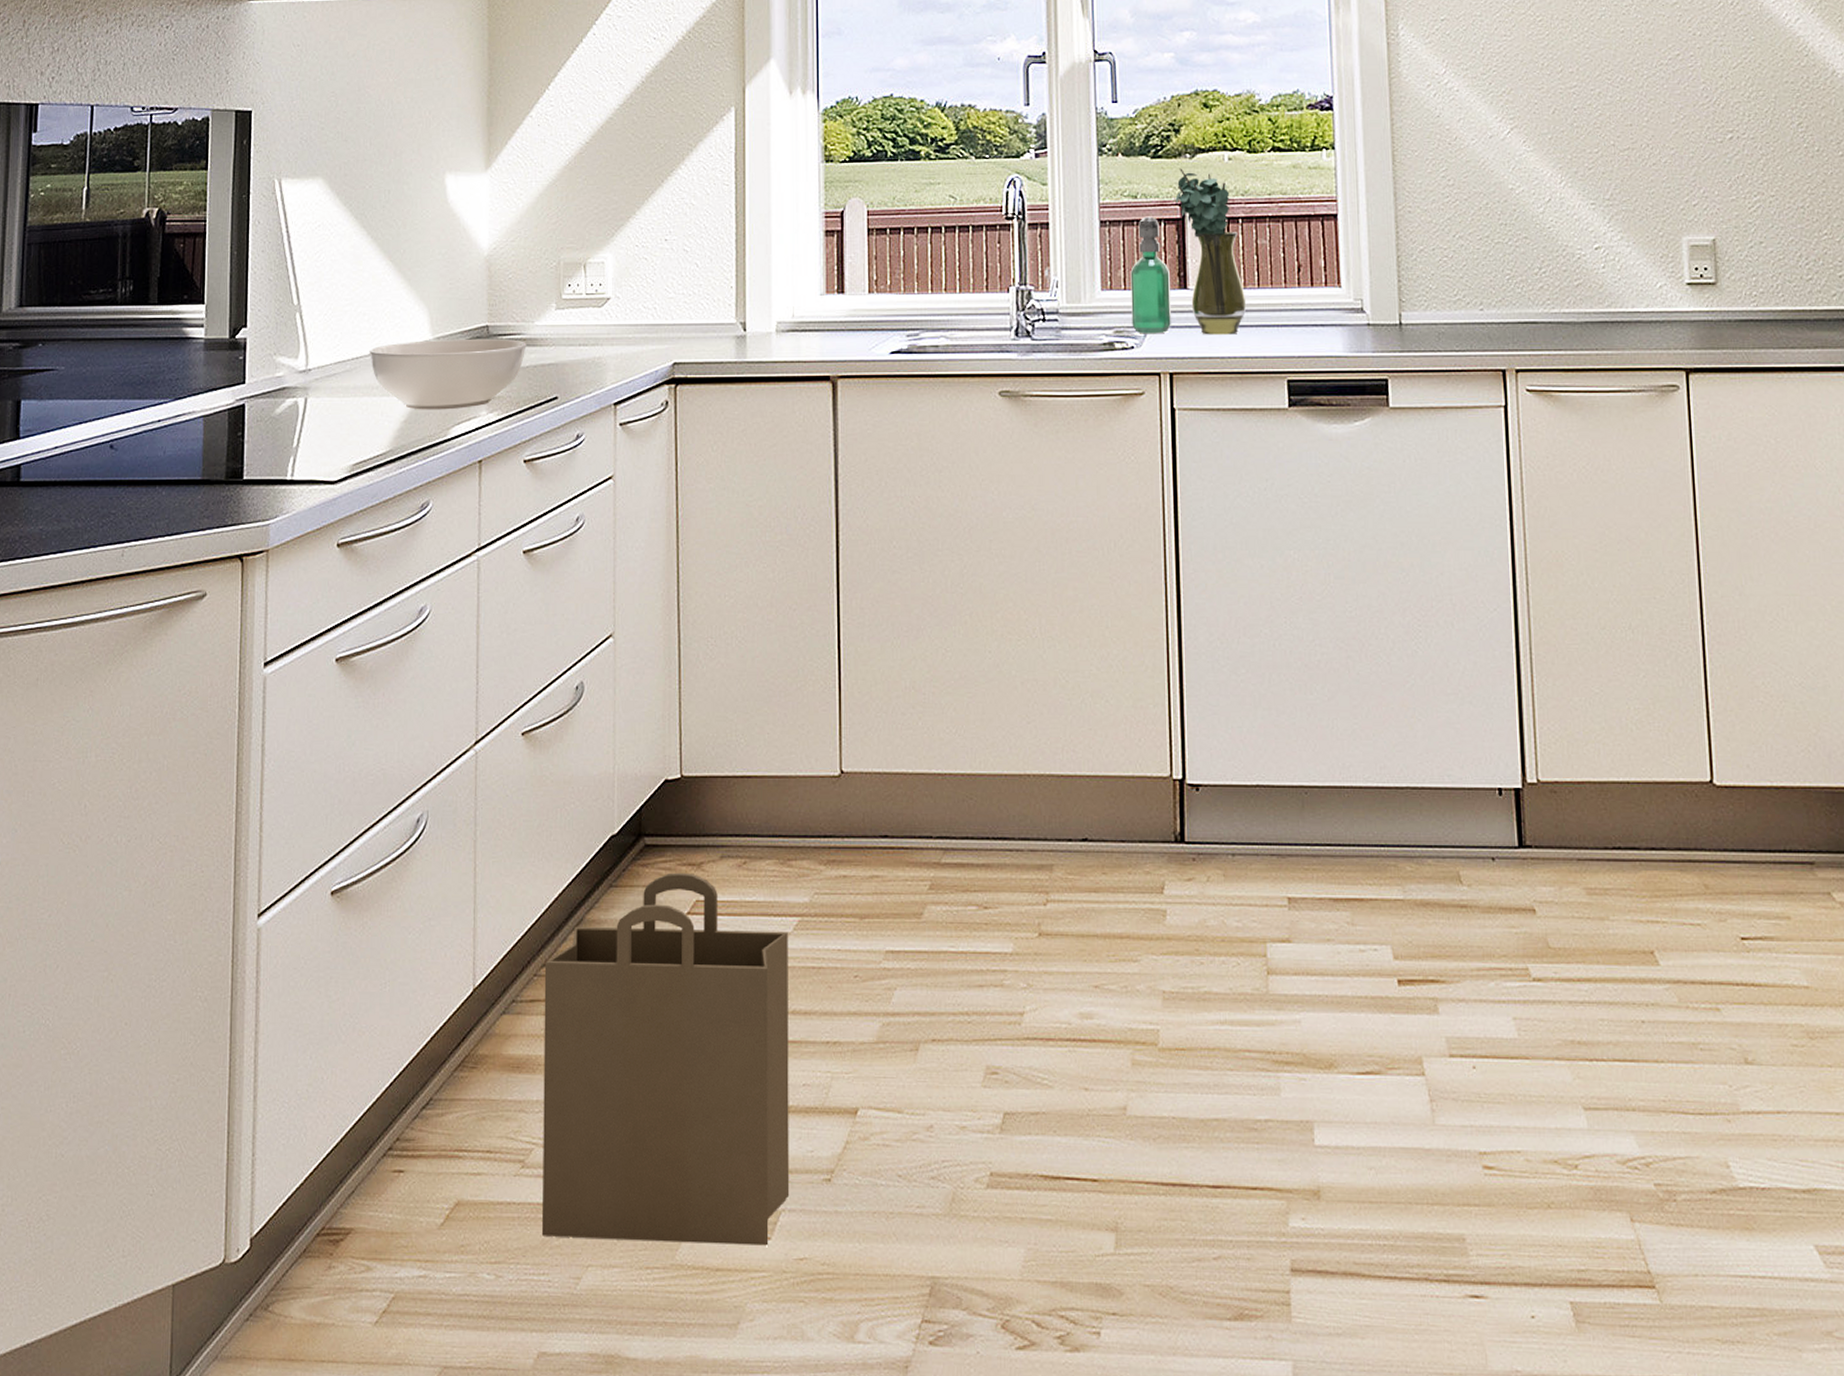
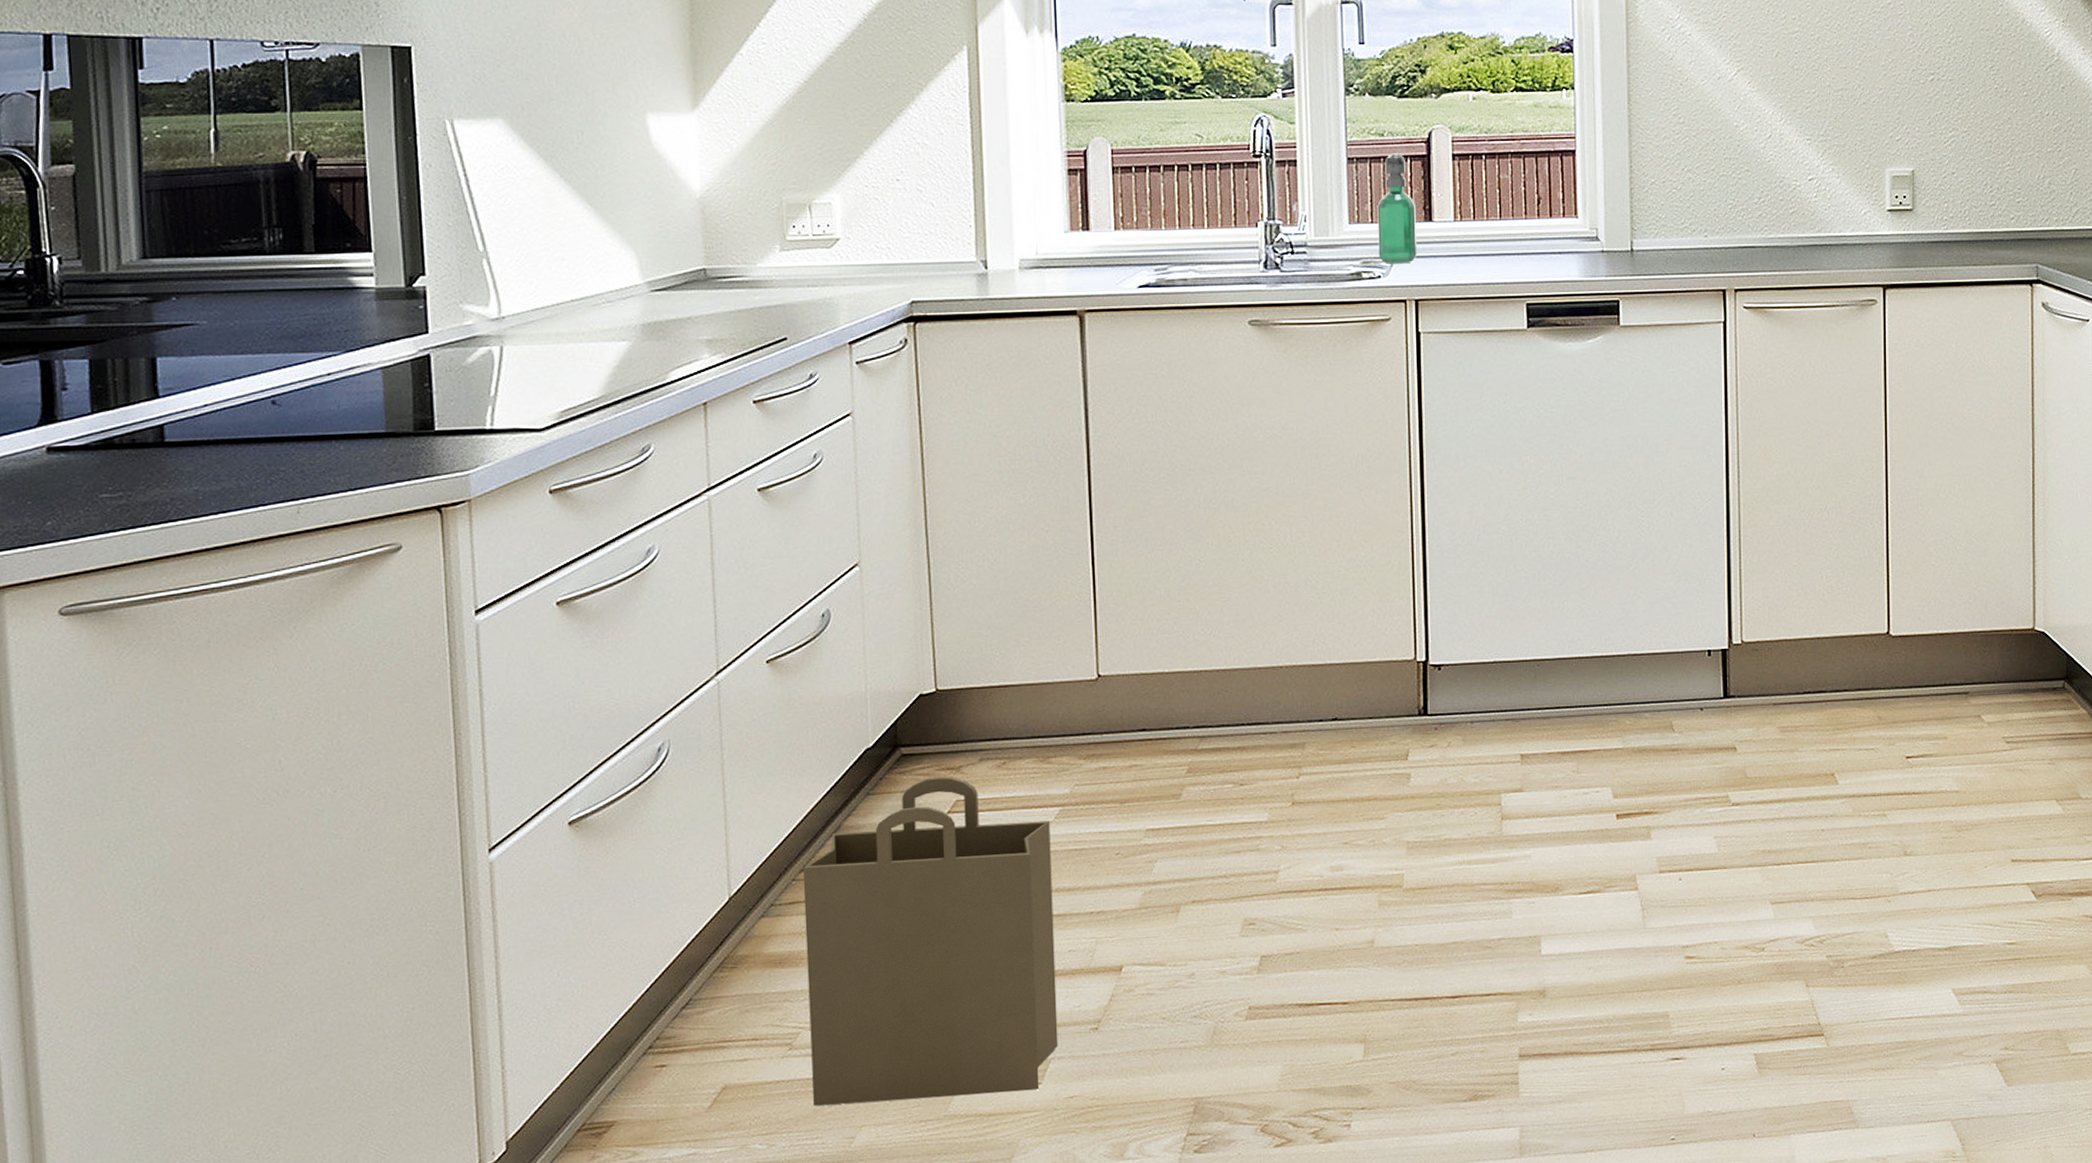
bowl: present [368,338,527,410] -> none [570,281,750,355]
vase: present [1175,168,1247,335] -> none [1421,107,1489,264]

